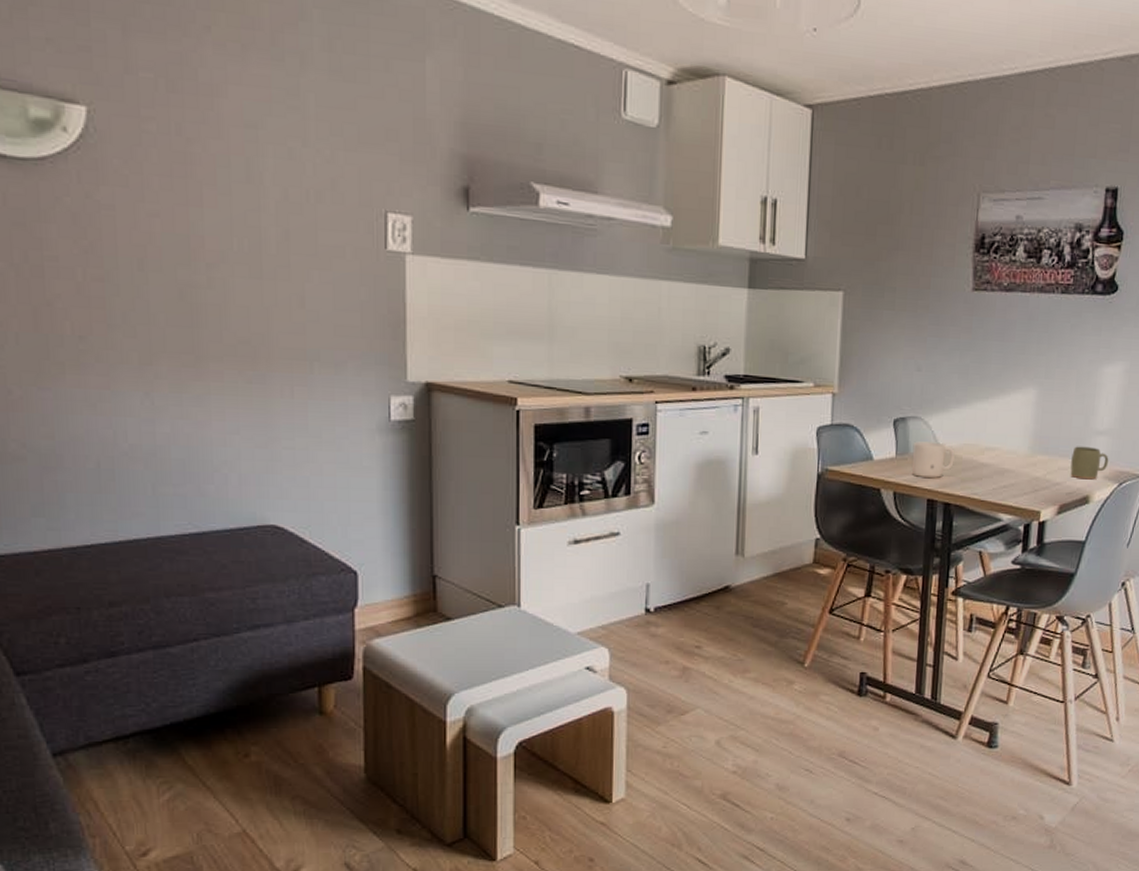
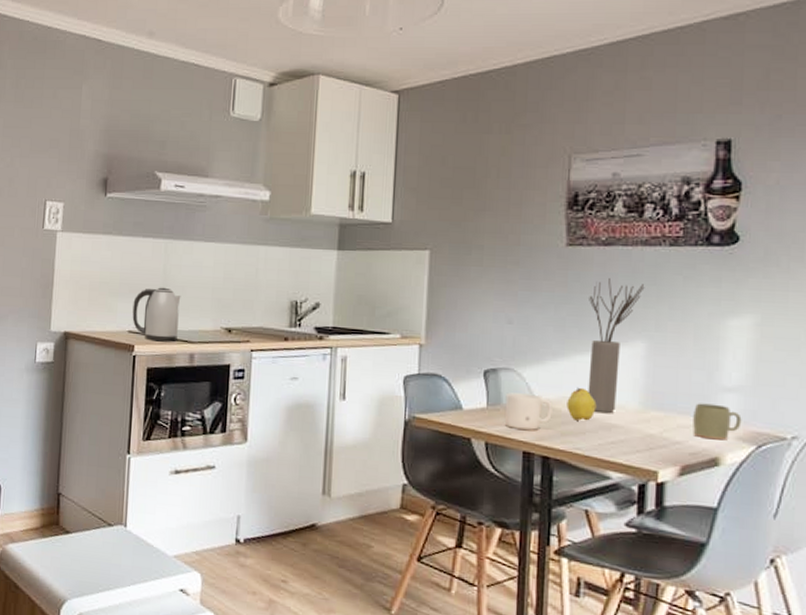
kettle: none [512,327,571,394] -> present [132,287,181,342]
fruit: none [967,434,993,467] -> present [566,387,597,421]
vase: none [986,325,1039,459] -> present [588,278,645,414]

